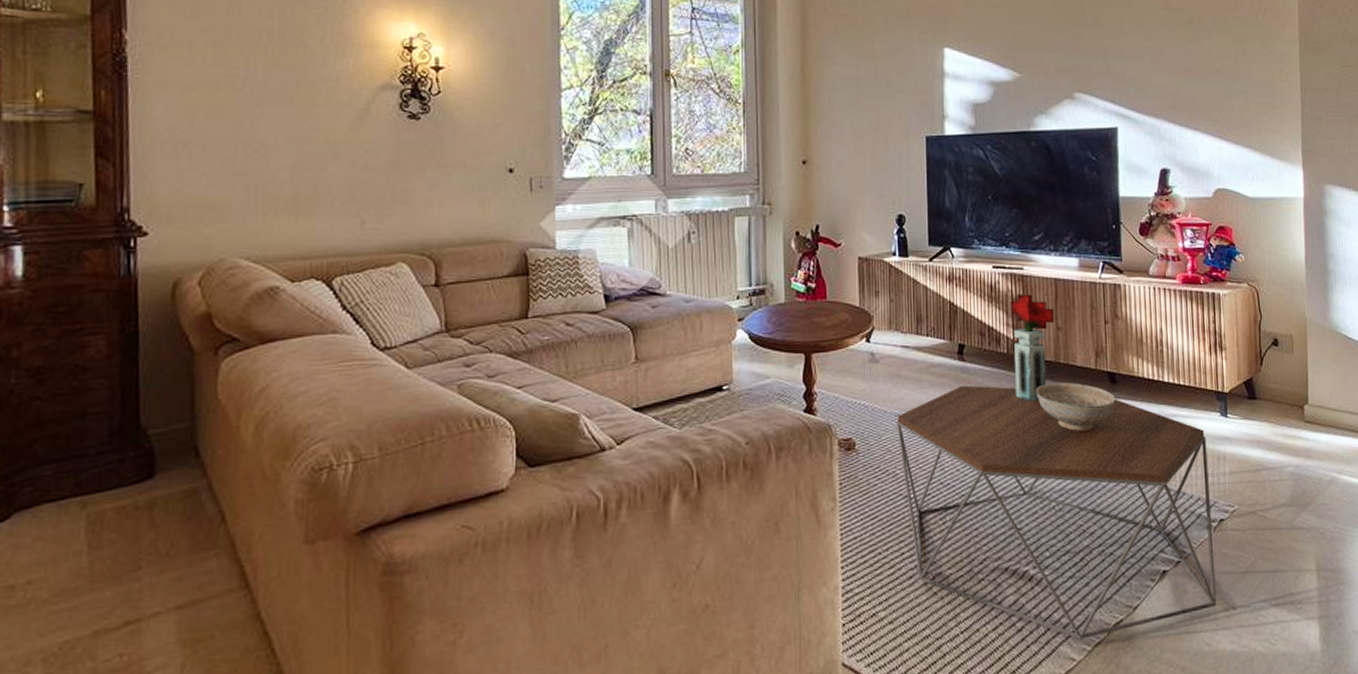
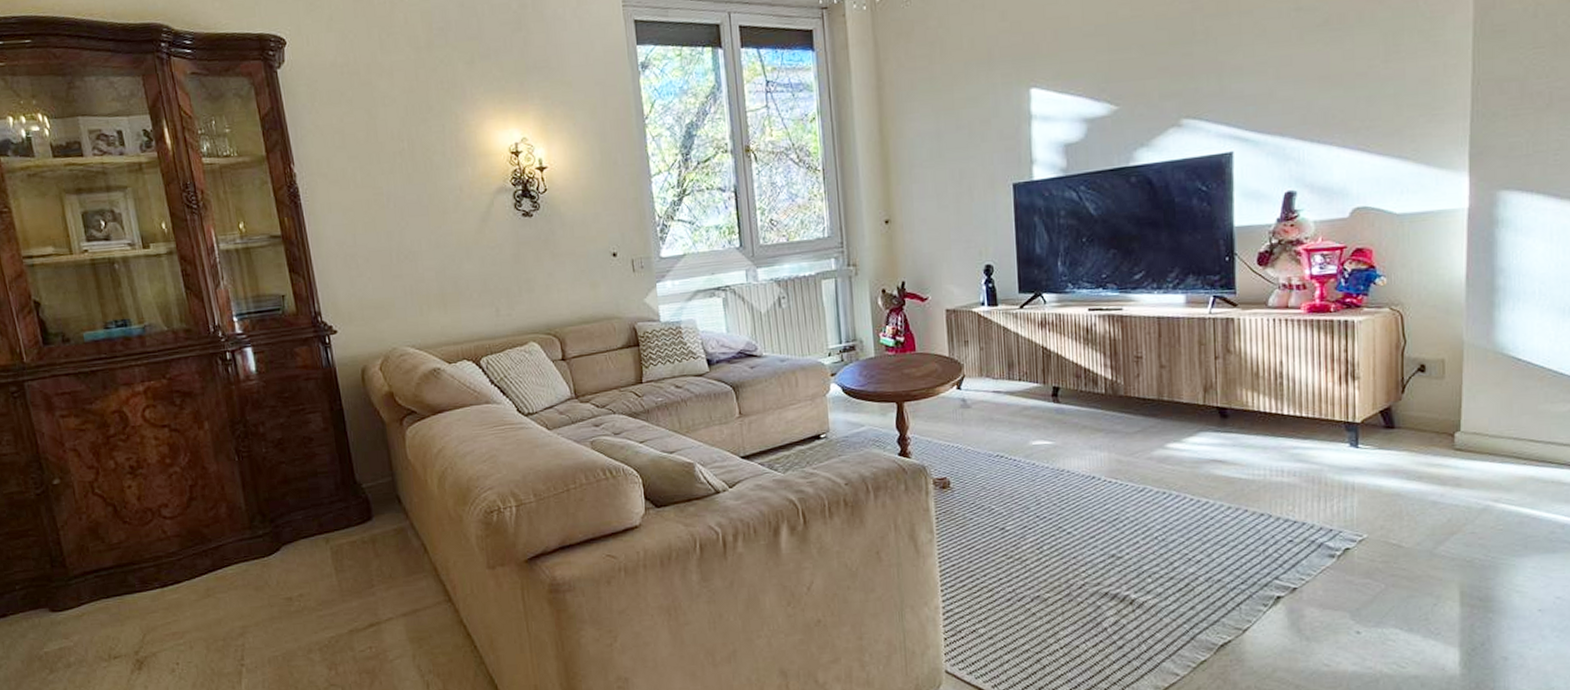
coffee table: present [896,385,1217,640] -> none [990,425,1338,657]
potted flower: present [1010,294,1055,402] -> none [1108,334,1158,439]
decorative bowl: present [1035,381,1116,431] -> none [1136,418,1227,466]

